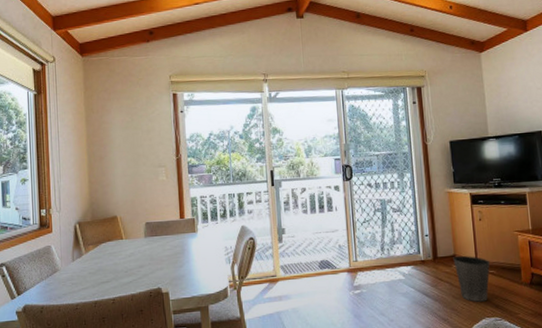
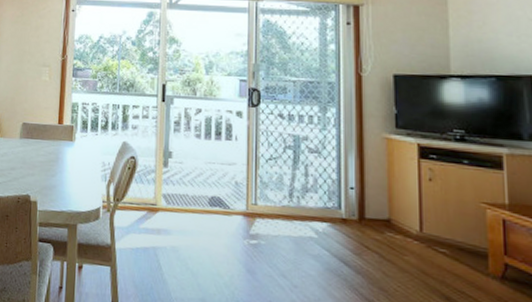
waste basket: present [453,255,491,302] -> none [387,220,442,289]

